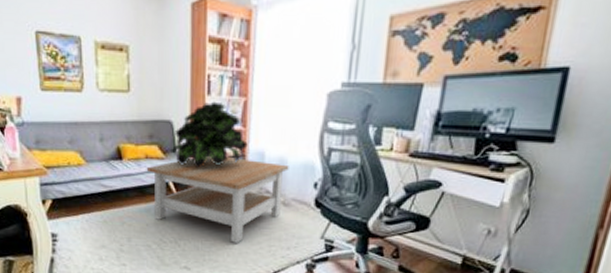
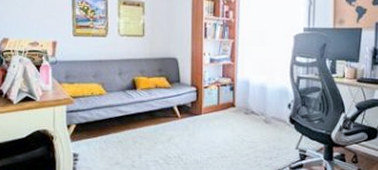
coffee table: present [146,157,289,243] -> none [156,85,268,156]
potted plant: present [172,101,248,168] -> none [177,43,236,95]

